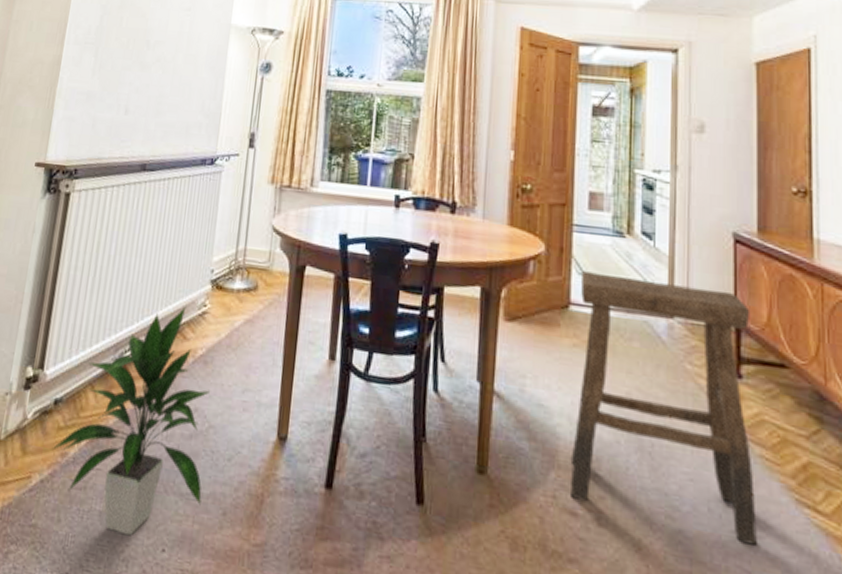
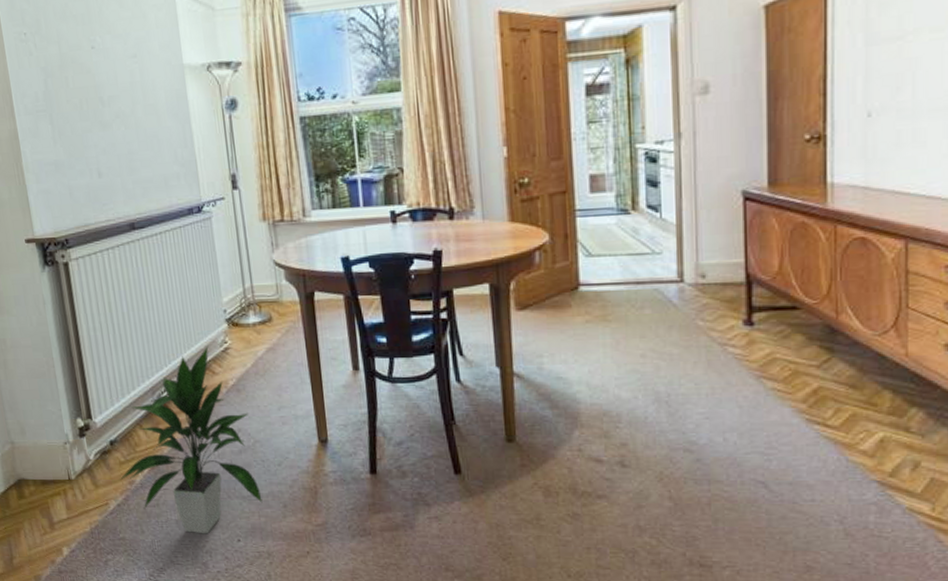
stool: present [570,271,757,546] -> none [589,248,769,461]

